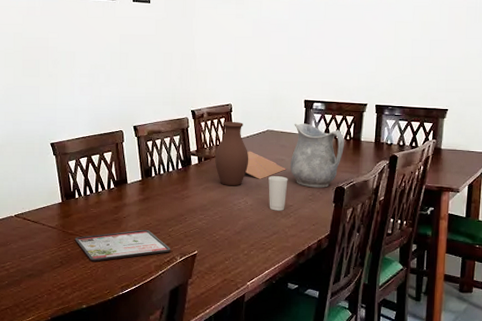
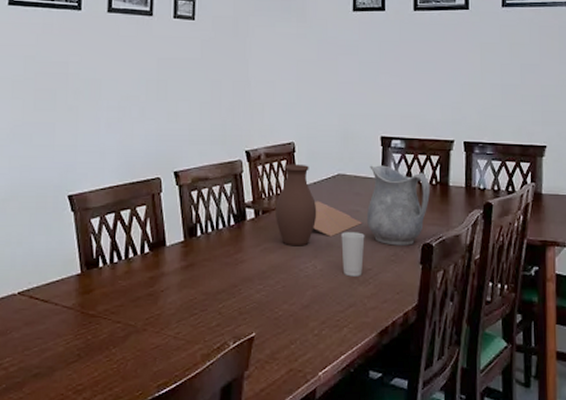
tablet: present [75,229,171,262] -> none [97,306,221,352]

